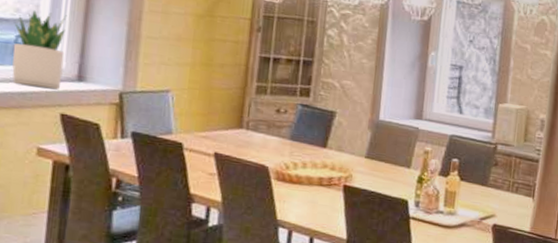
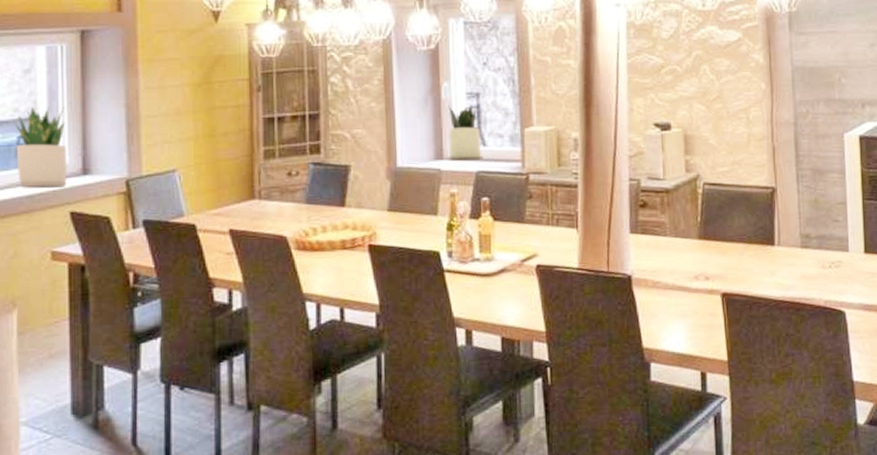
planter: none [426,73,459,126] -> present [447,105,484,162]

